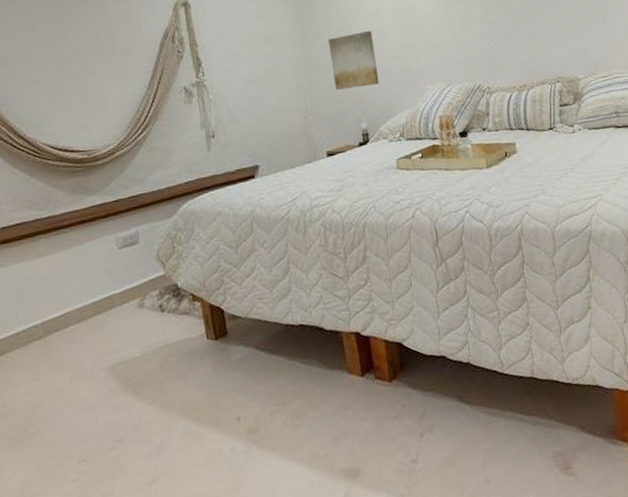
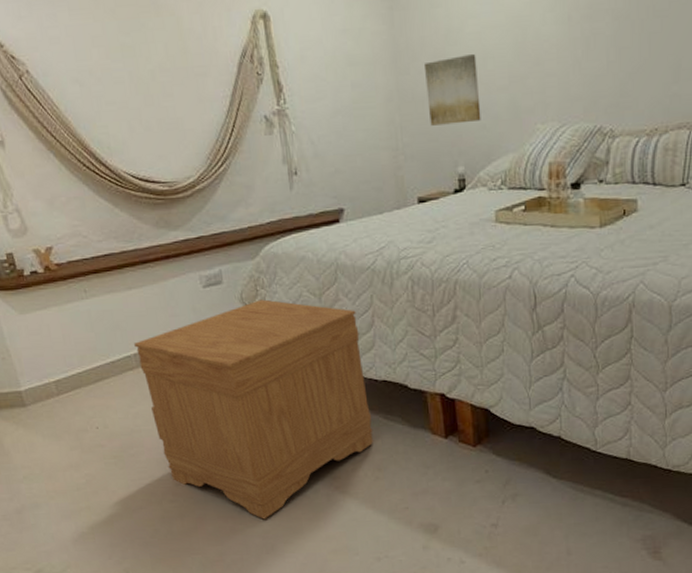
nightstand: none [42,255,291,488] -> present [134,299,373,520]

